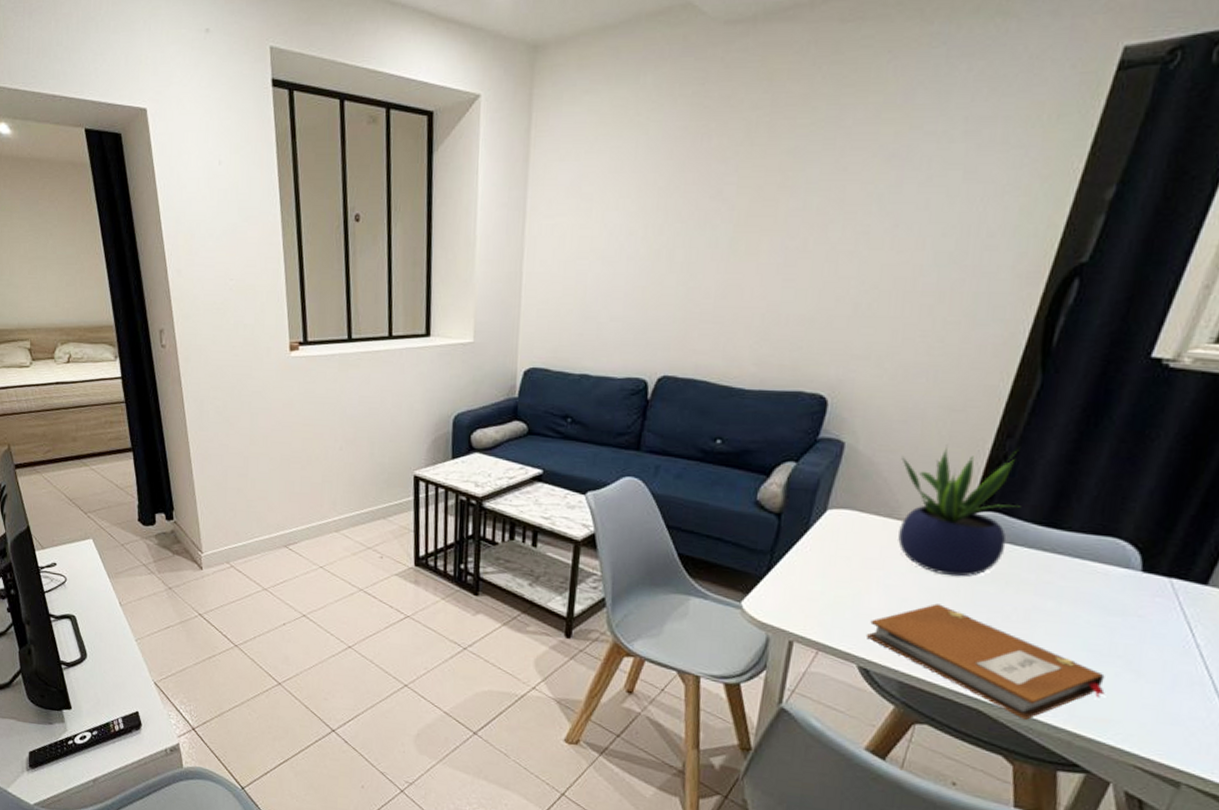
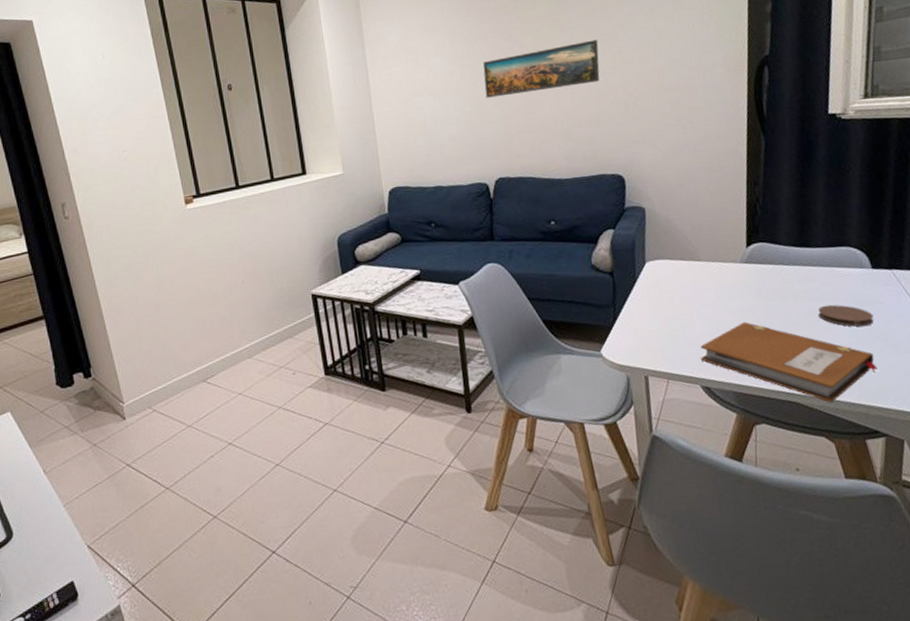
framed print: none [669,211,840,273] -> present [483,39,600,98]
potted plant: present [898,445,1022,577] -> none [687,193,779,299]
coaster: none [1044,604,1123,641] -> present [818,304,874,327]

